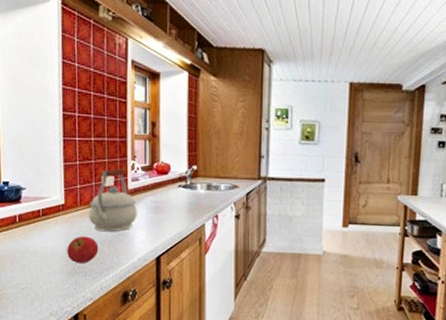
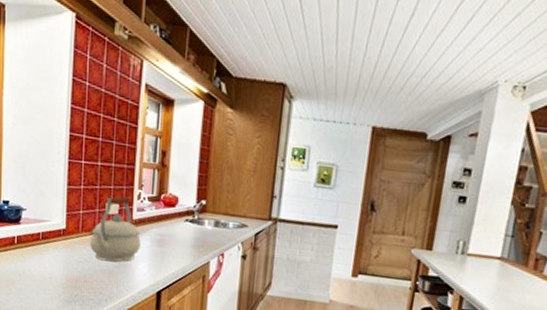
fruit: present [67,236,99,263] -> none [65,263,98,292]

